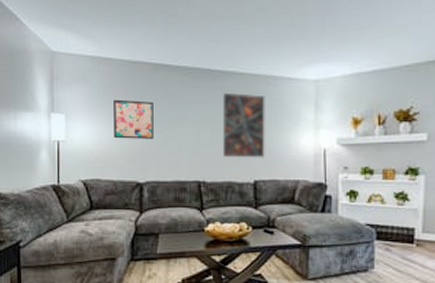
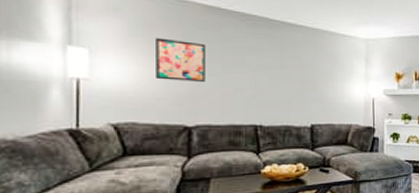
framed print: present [222,92,265,158] -> none [280,41,322,104]

